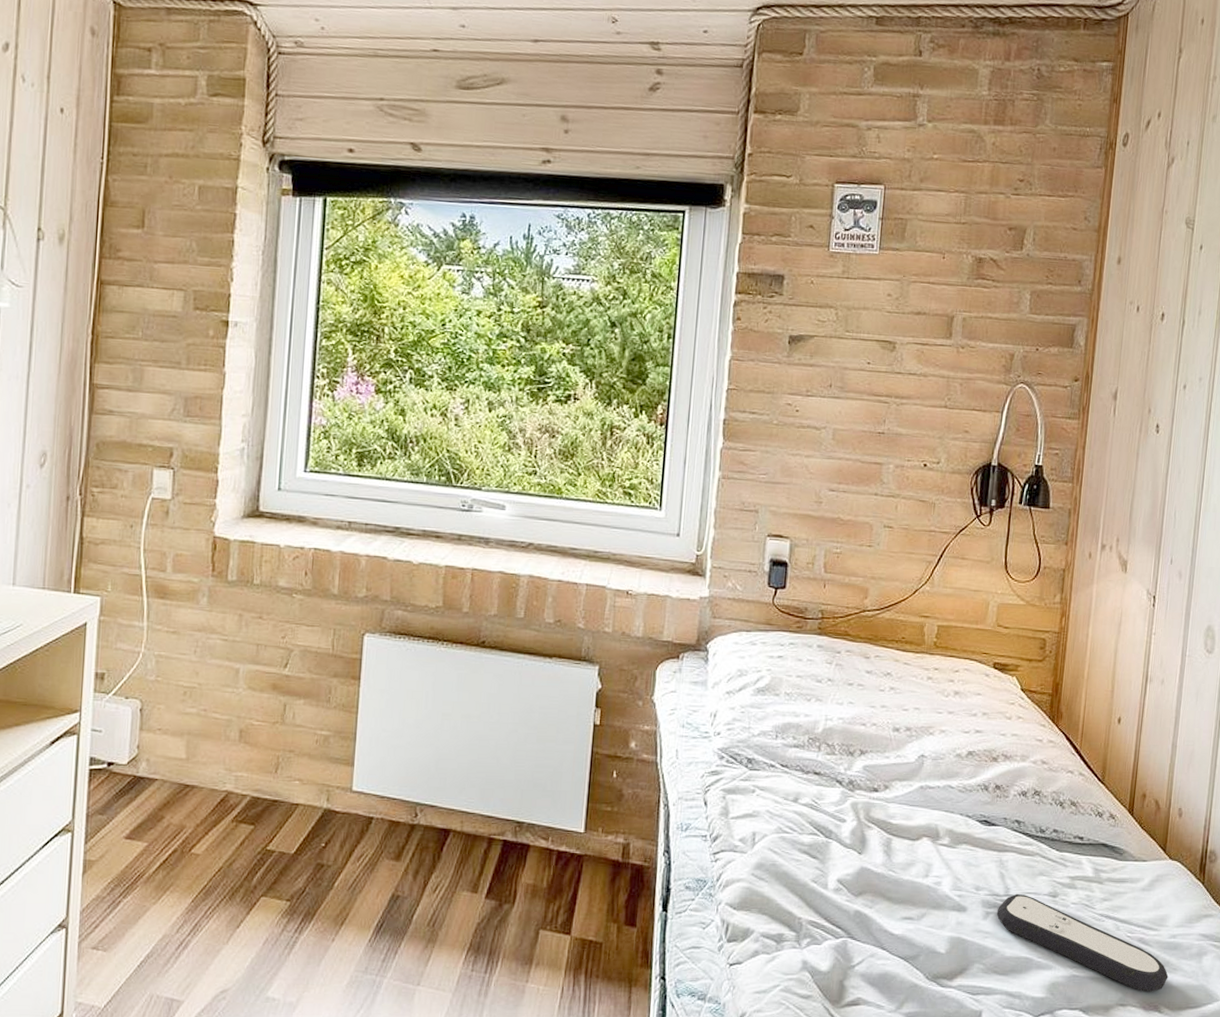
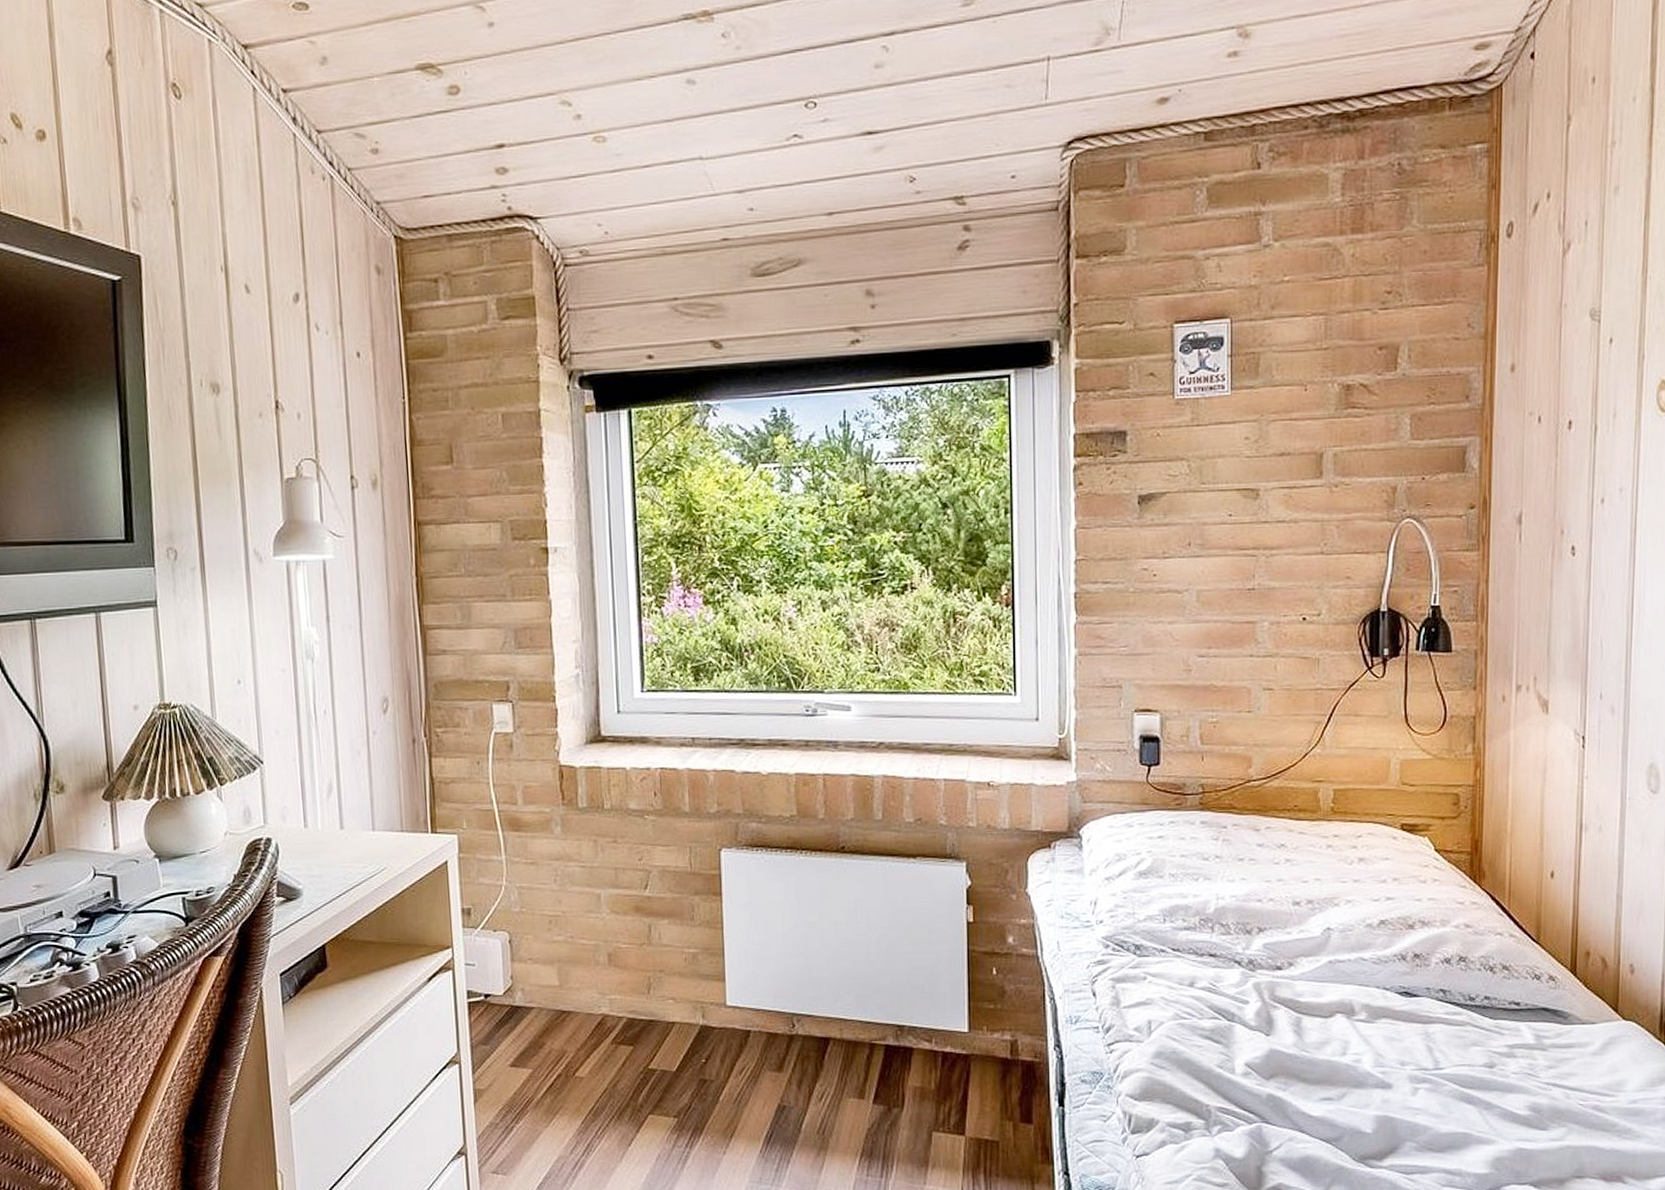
remote control: present [996,893,1169,993] -> none [1426,1066,1631,1163]

